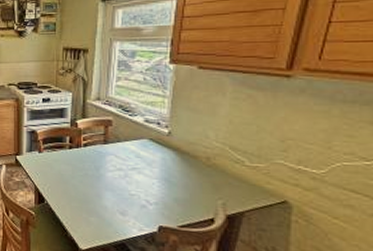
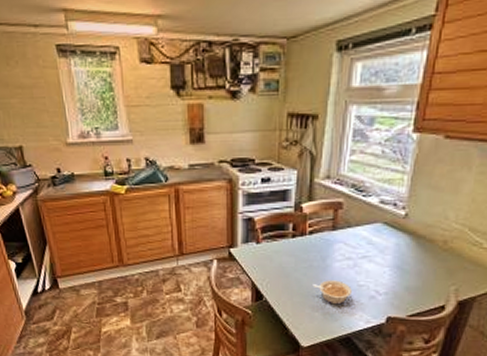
legume: none [88,188,124,212] -> present [313,280,352,305]

